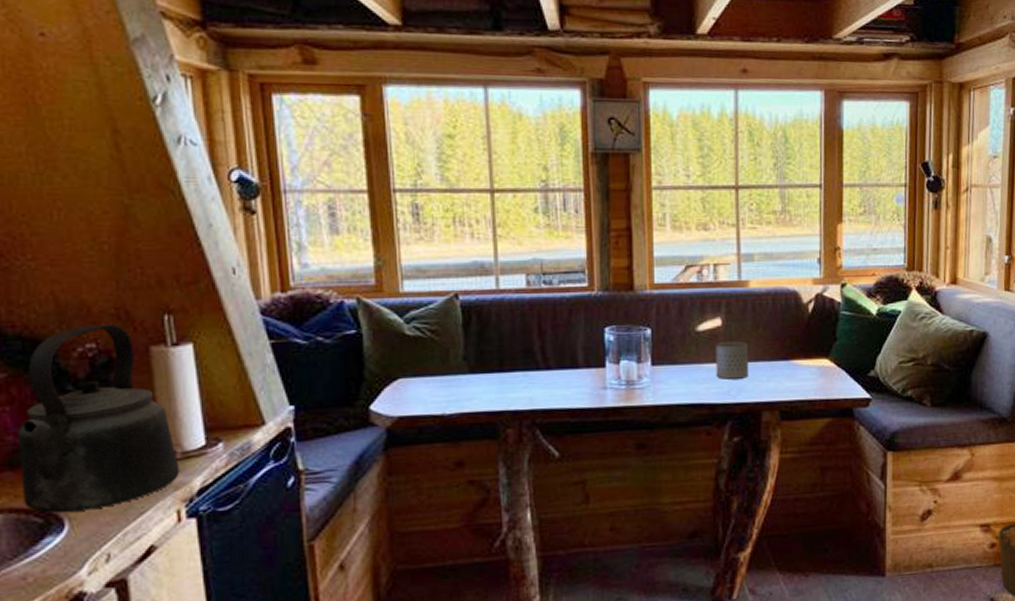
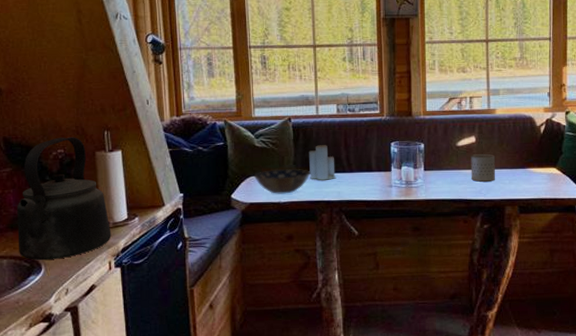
bowl: none [403,366,489,403] -> present [253,168,311,194]
candle: none [485,329,526,382] -> present [308,143,336,180]

